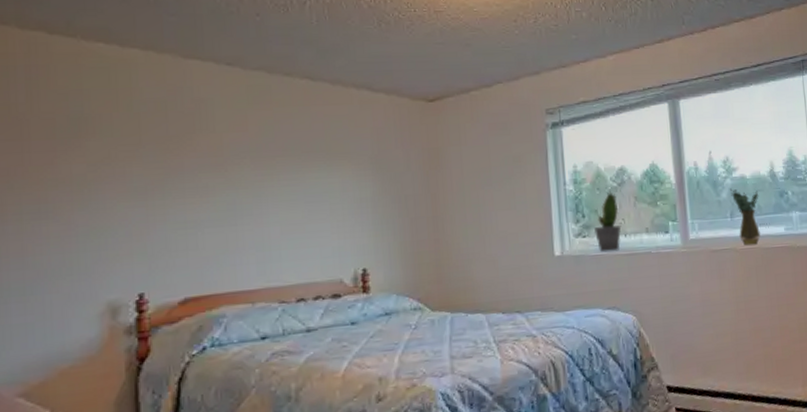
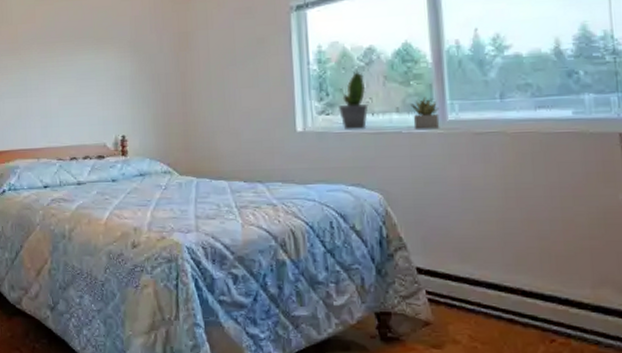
succulent plant: none [658,217,684,250] -> present [410,97,440,130]
vase: present [730,188,761,246] -> none [501,68,539,130]

